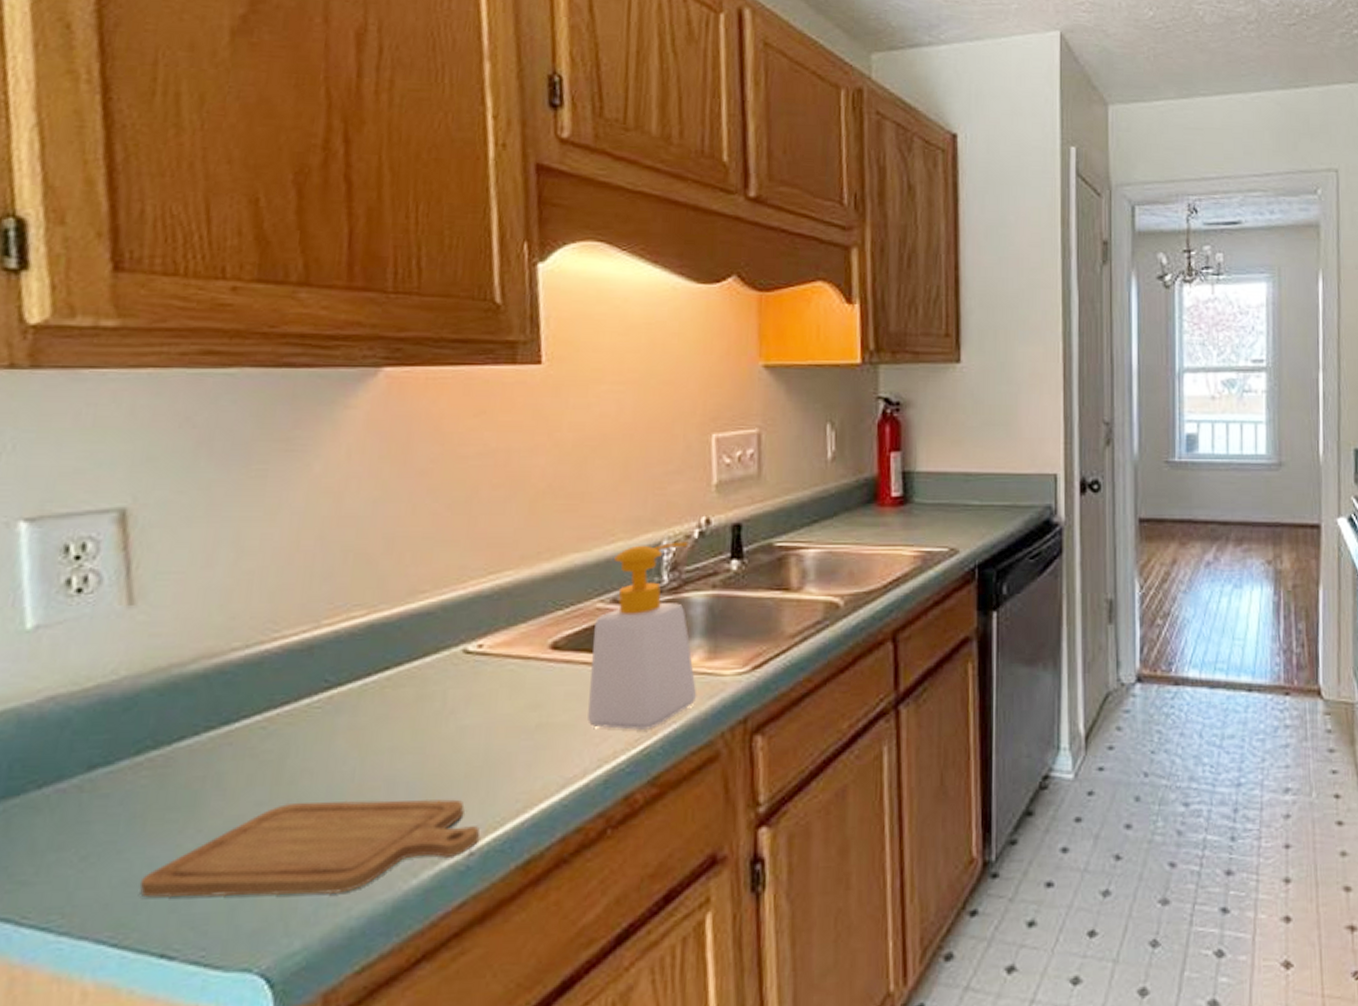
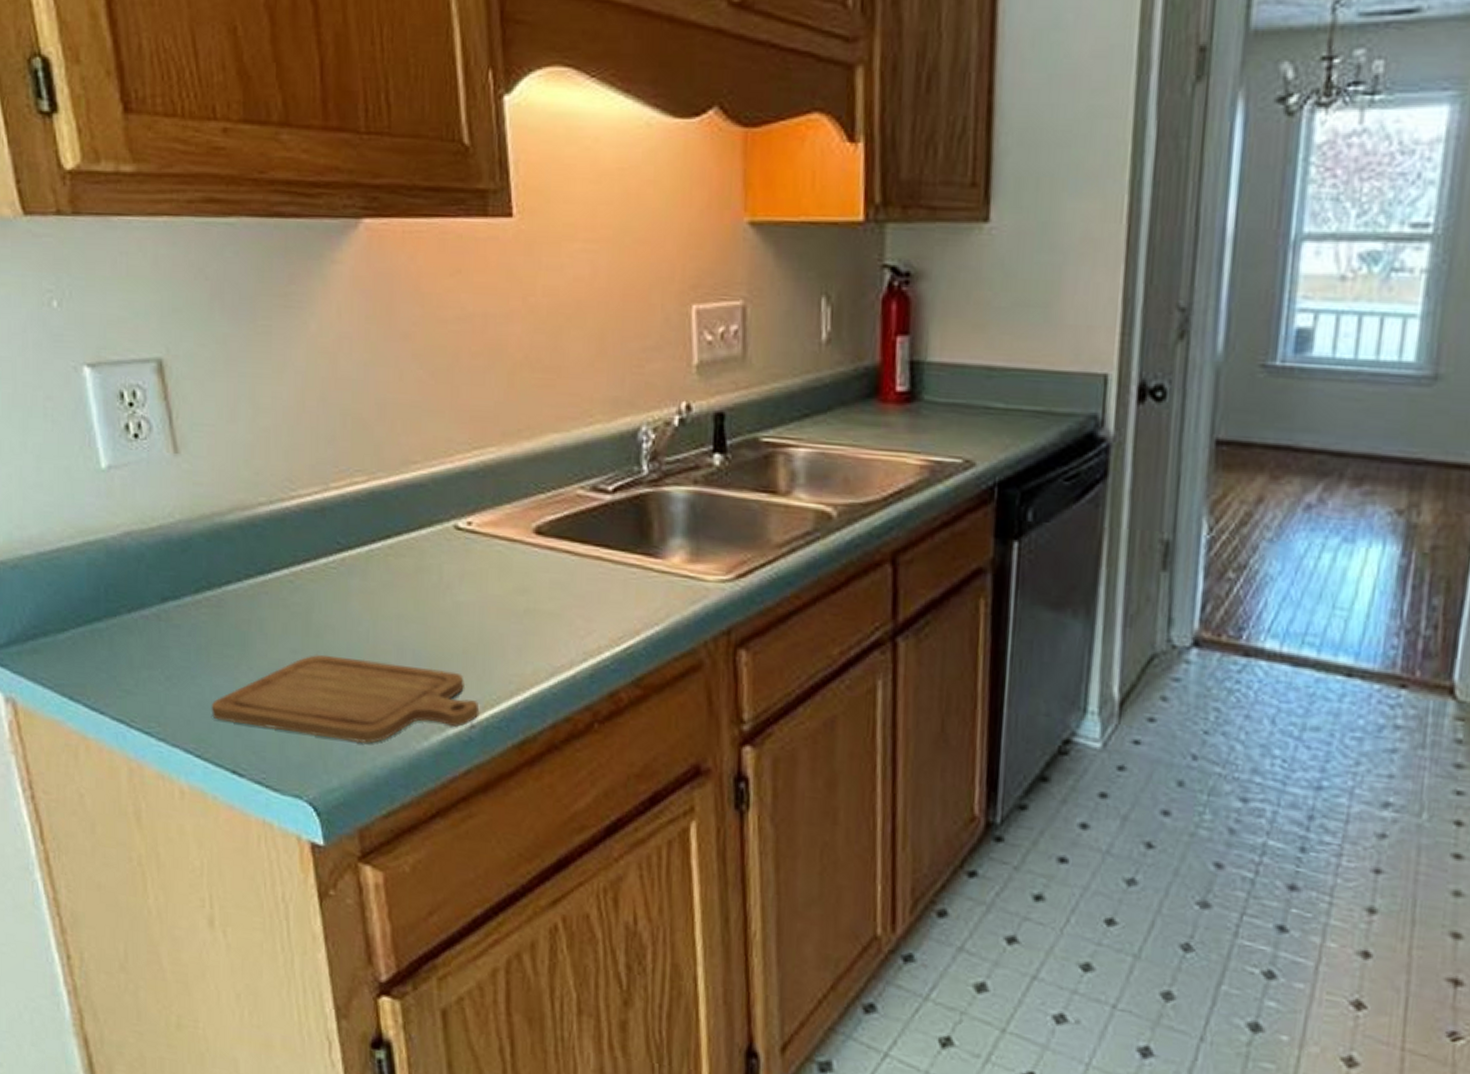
soap bottle: present [587,542,697,730] -> none [572,428,680,629]

